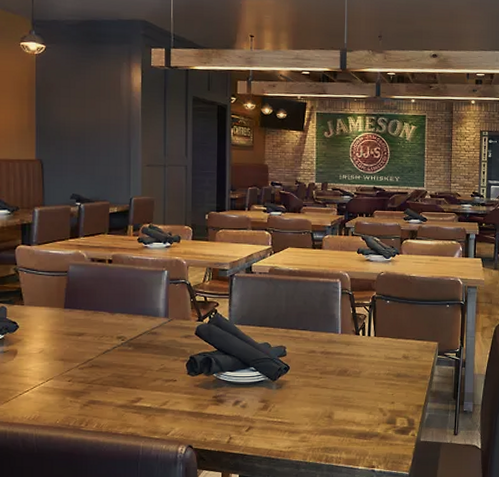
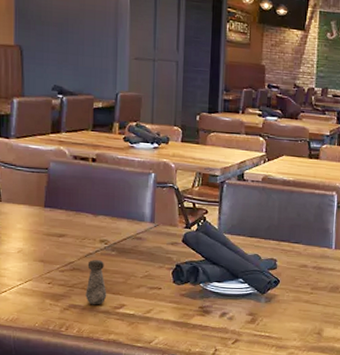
salt shaker: none [104,356,125,400] -> present [85,260,107,305]

